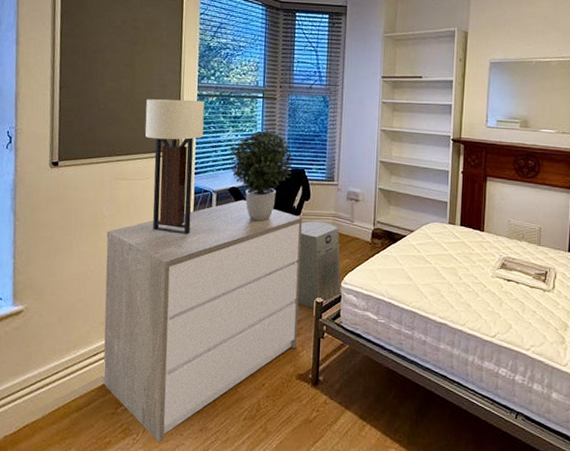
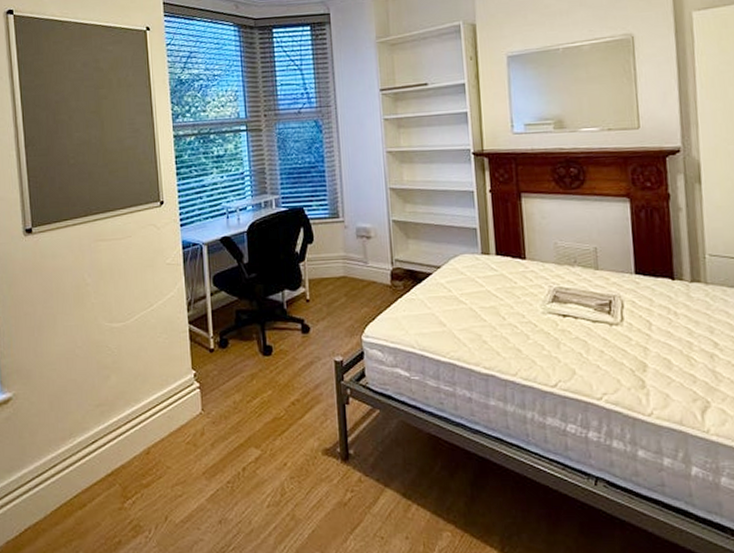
dresser: present [103,199,303,443] -> none [91,250,318,540]
table lamp: present [145,99,205,235] -> none [118,142,185,297]
potted plant: present [229,130,294,222] -> none [215,167,290,274]
air purifier: present [297,221,342,310] -> none [307,266,364,371]

